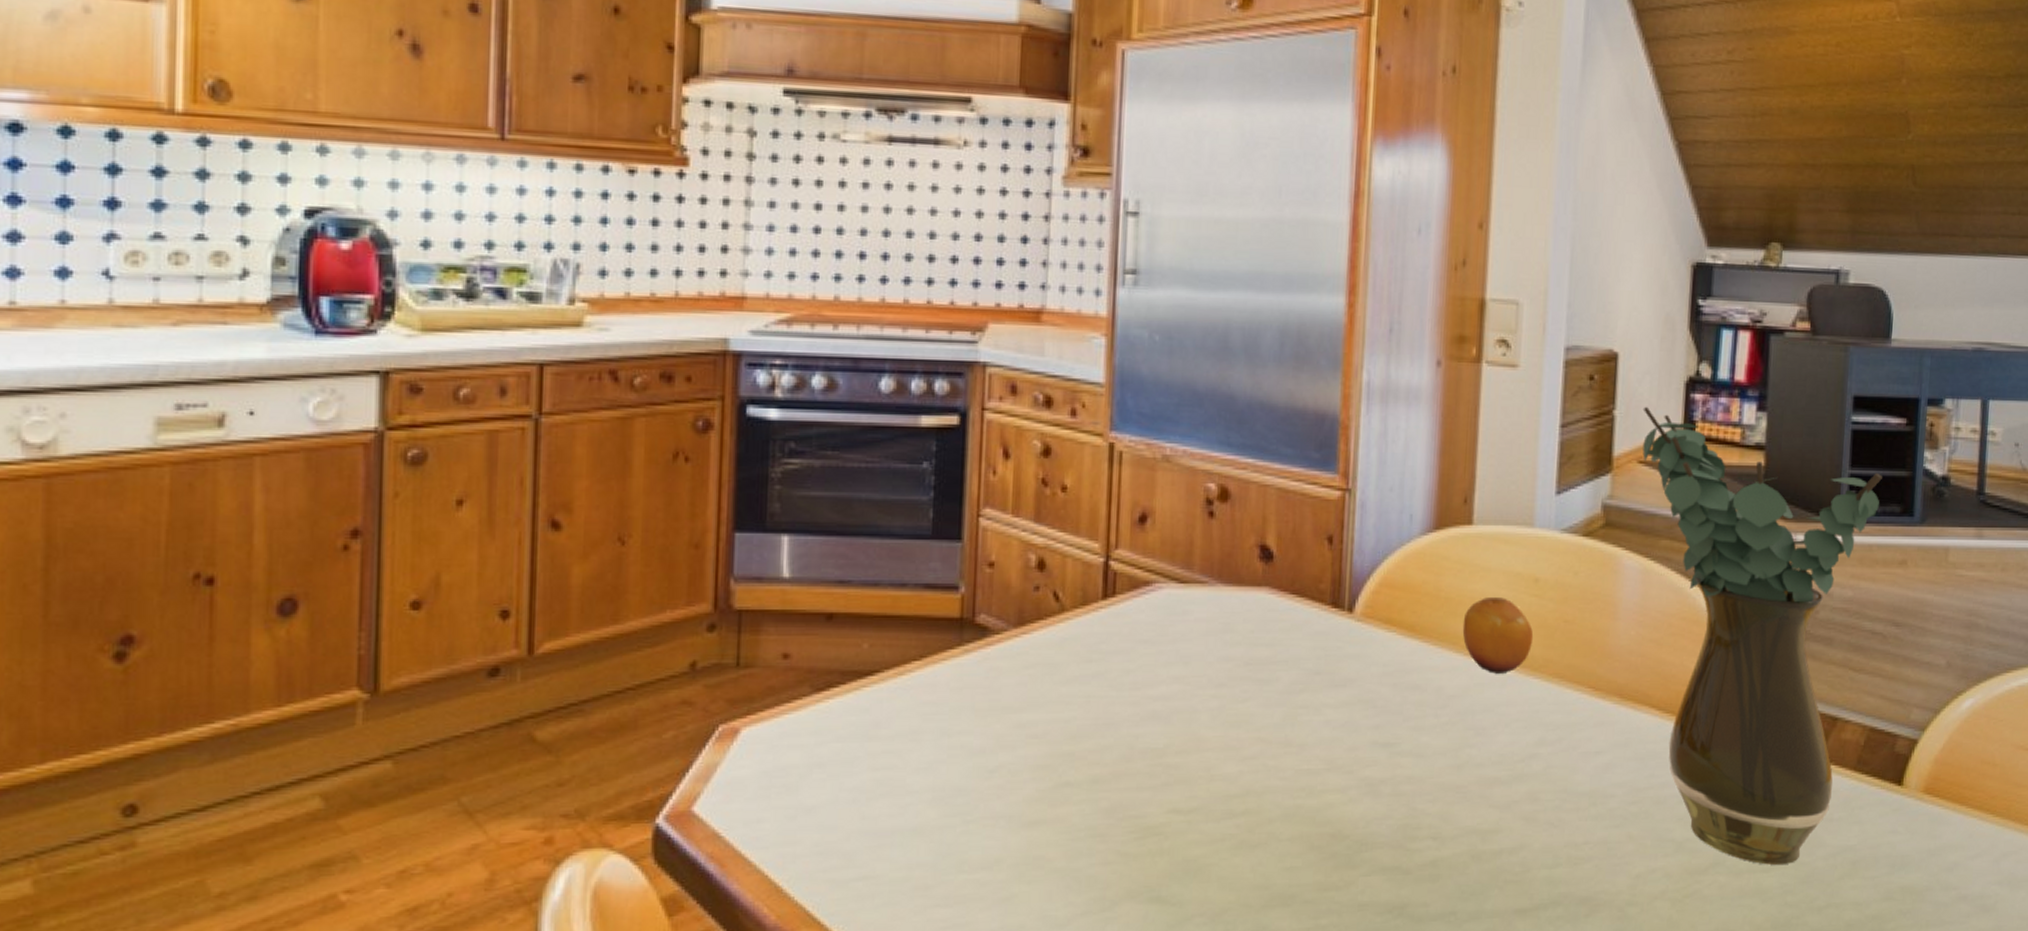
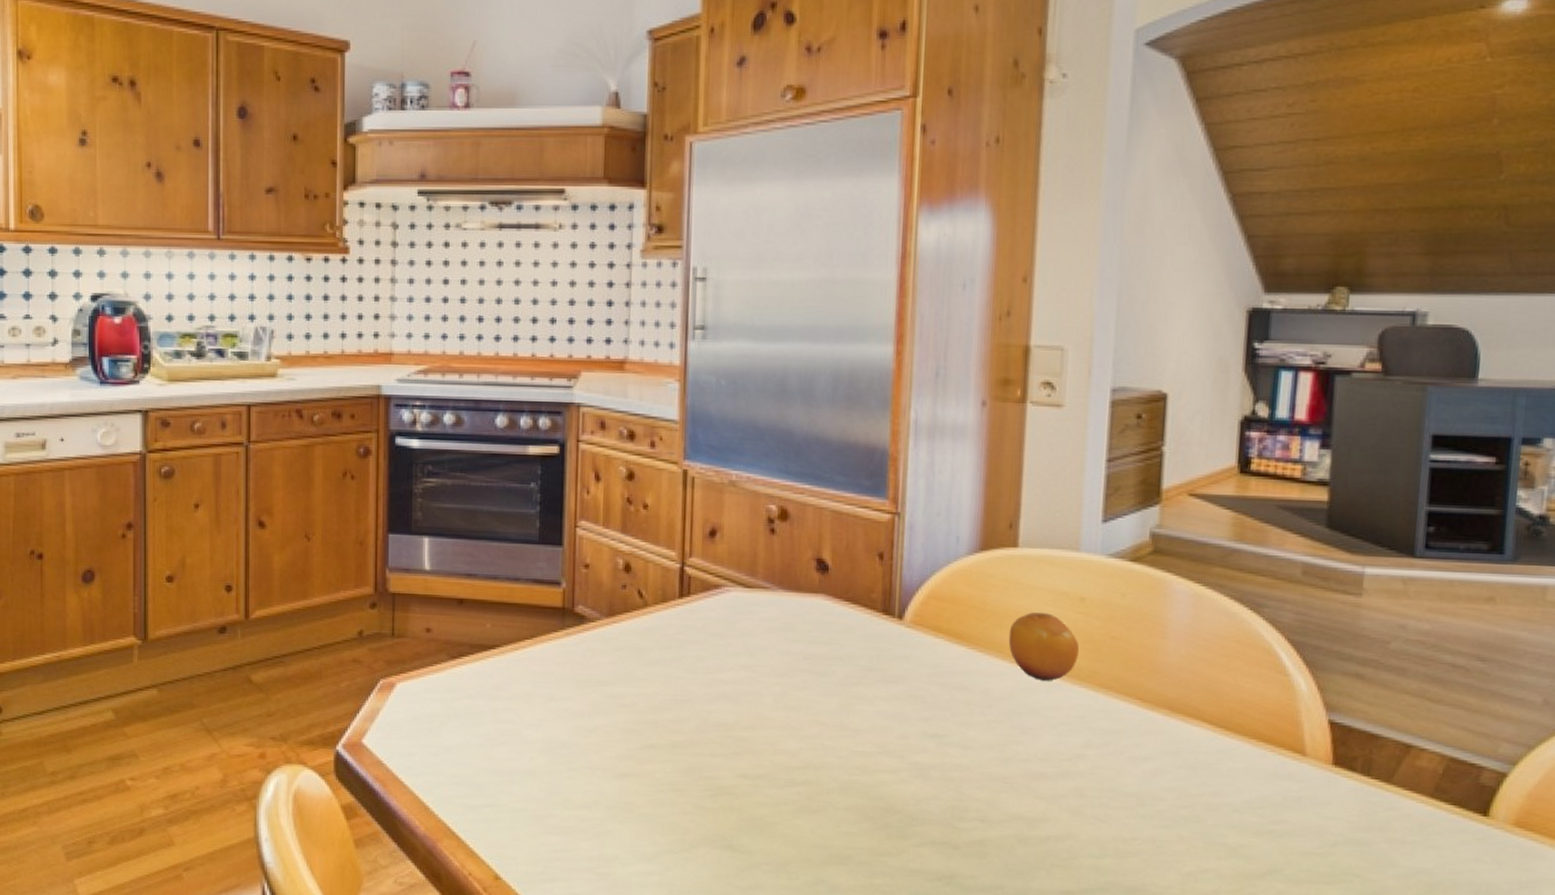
vase: present [1642,406,1882,865] -> none [1193,443,1466,879]

